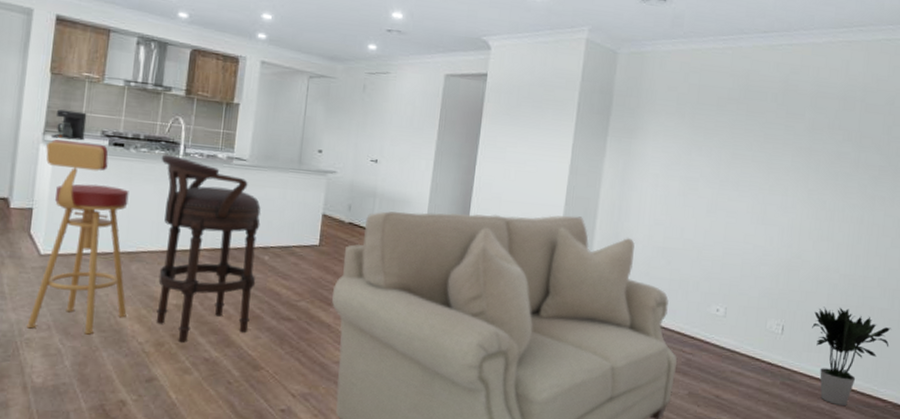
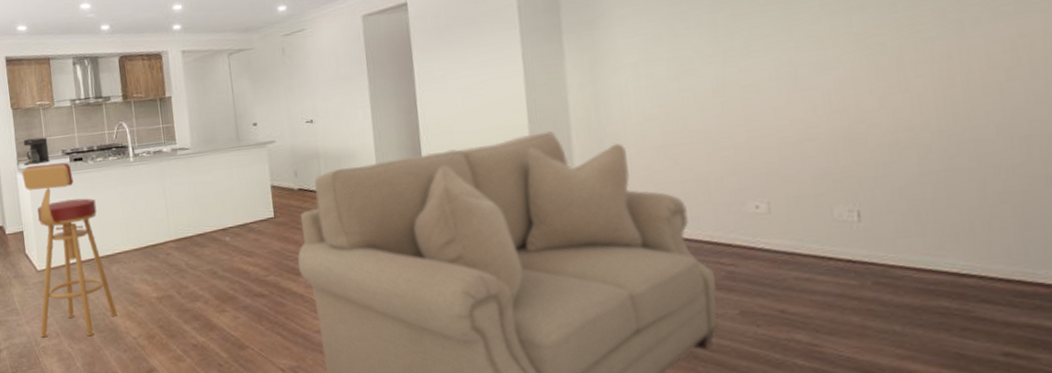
bar stool: present [156,154,261,342] -> none [115,158,226,332]
potted plant: present [812,306,891,405] -> none [903,173,1038,300]

